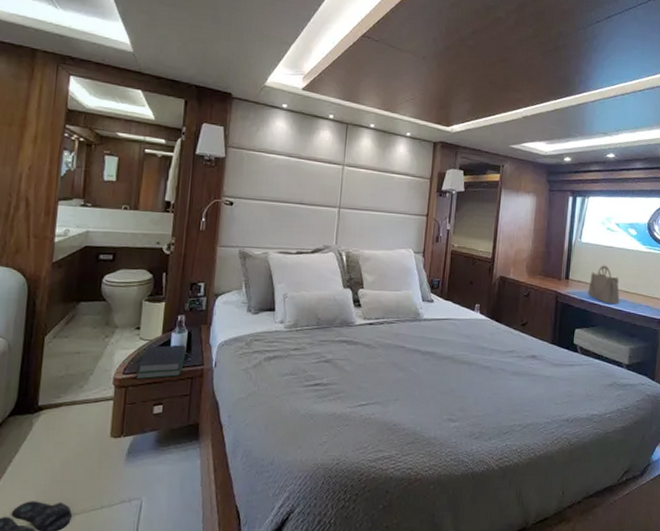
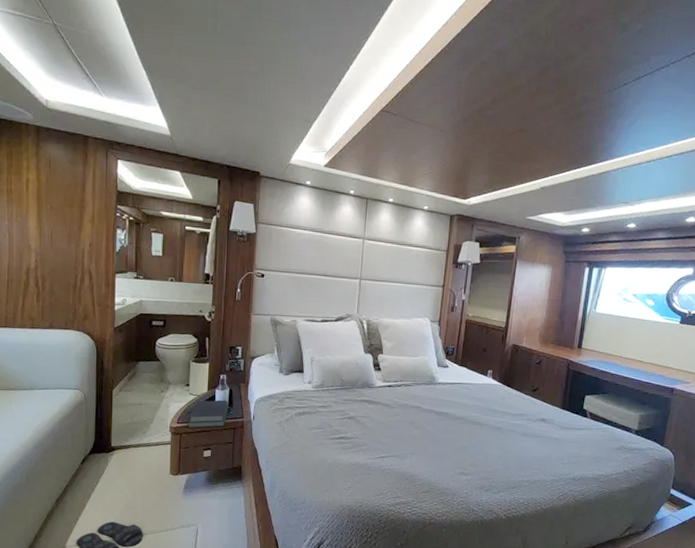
handbag: present [588,265,620,305] -> none [600,335,633,374]

